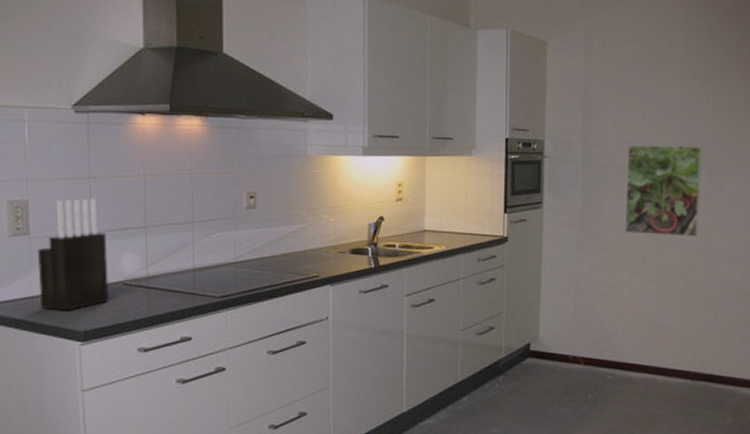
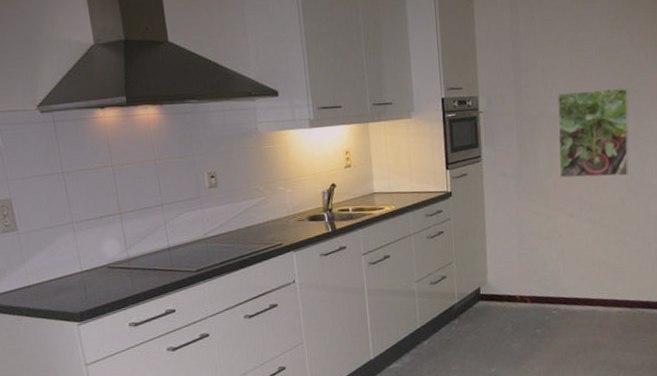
knife block: present [37,199,110,311] -> none [26,192,98,297]

